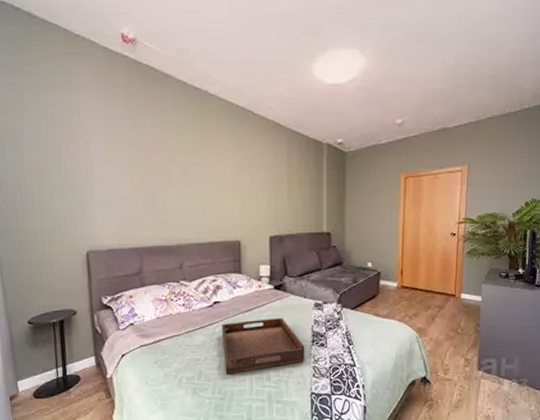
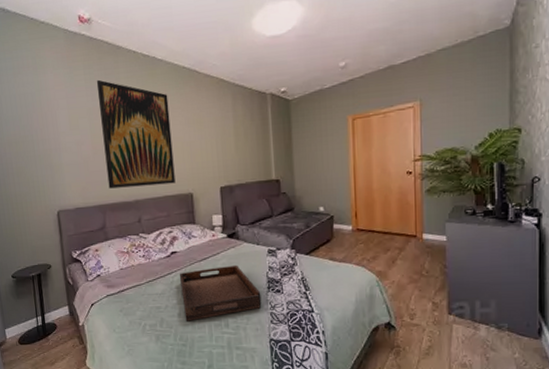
wall art: none [139,109,223,230] -> present [96,79,176,189]

